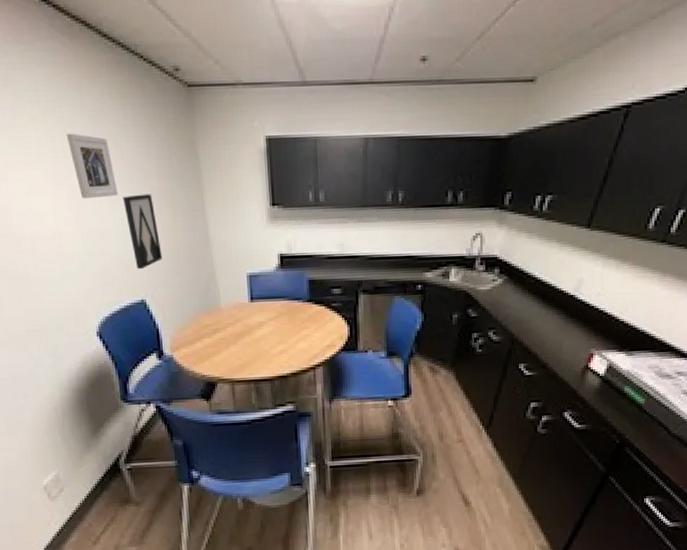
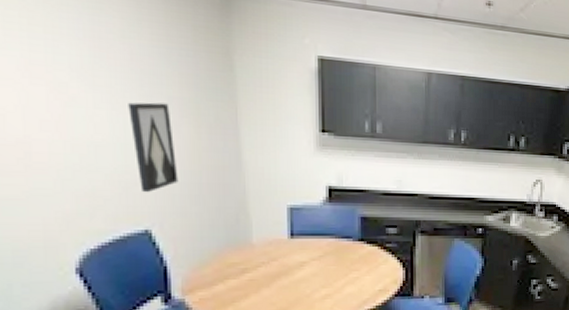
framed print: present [66,133,119,199] -> none [51,17,123,102]

